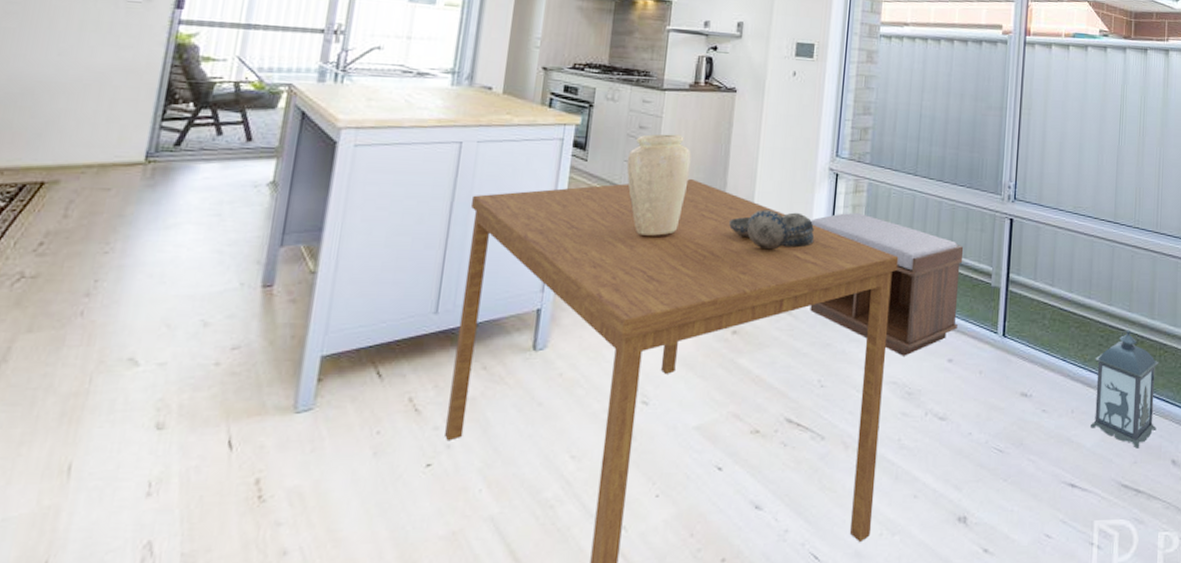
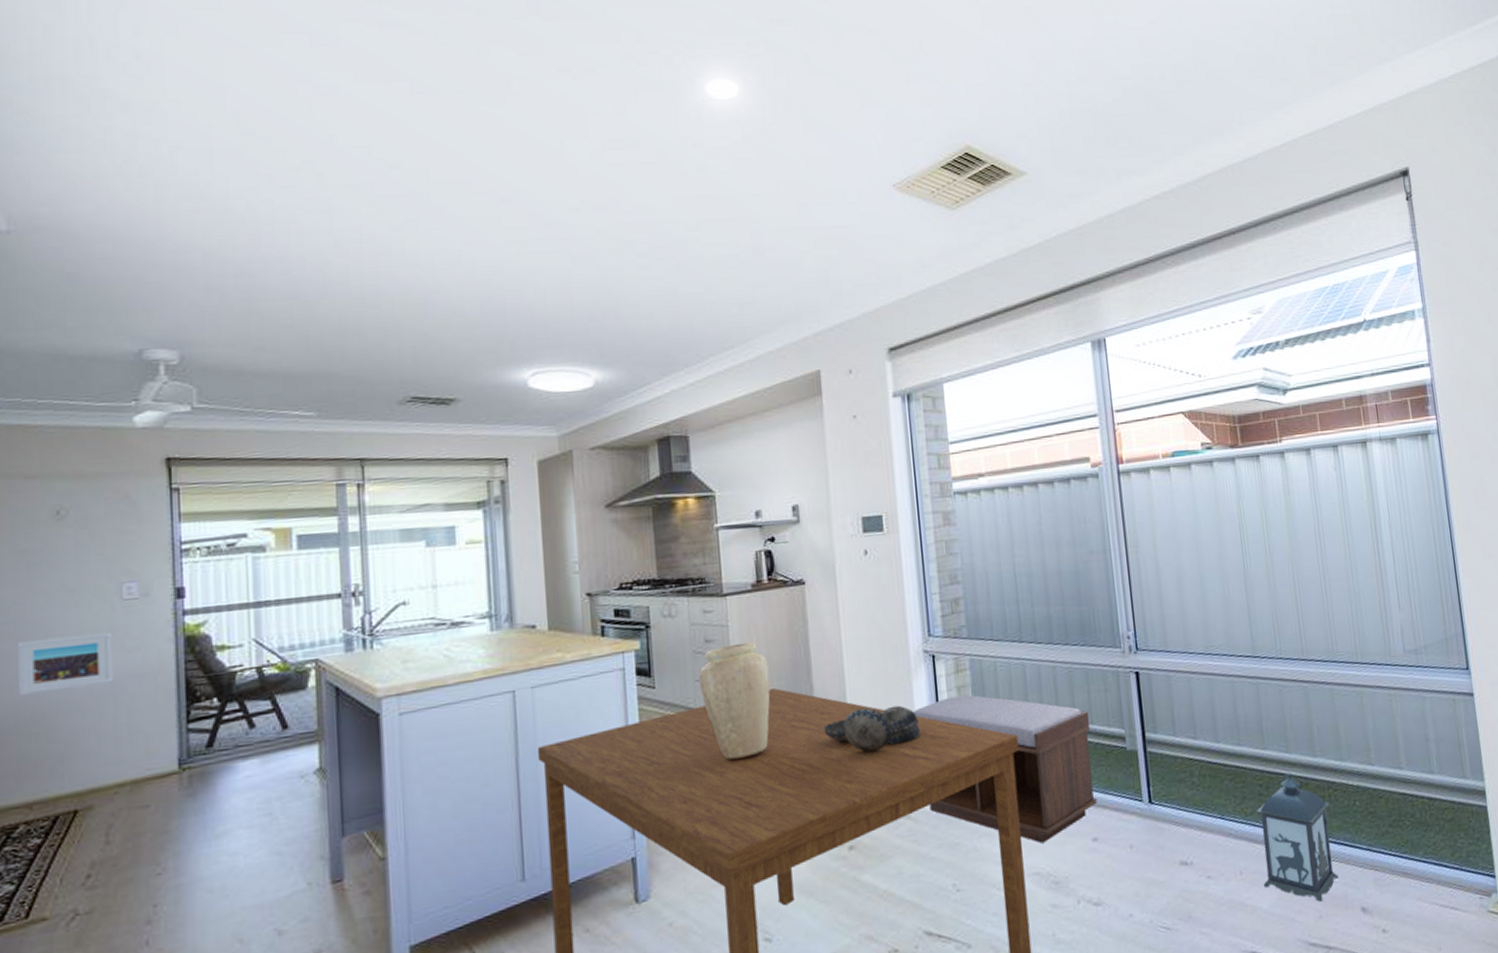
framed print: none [13,22,111,73] -> present [17,632,114,696]

